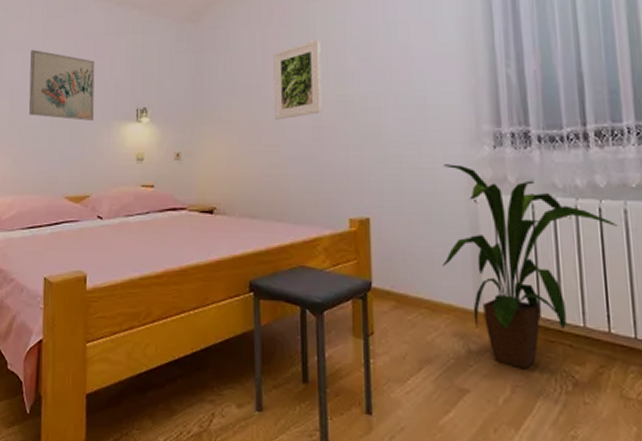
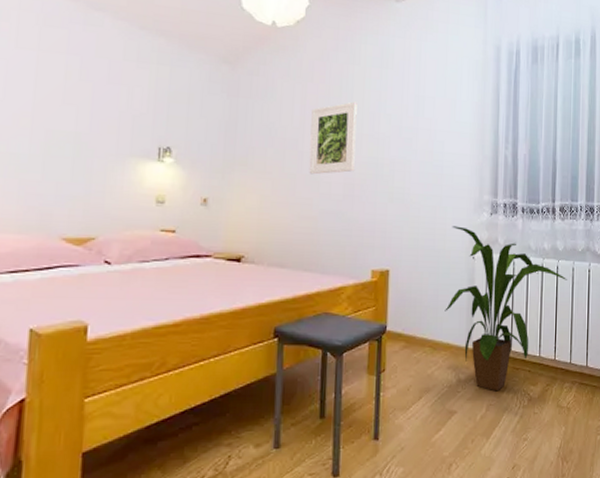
wall art: present [28,49,95,121] -> none [13,60,108,154]

